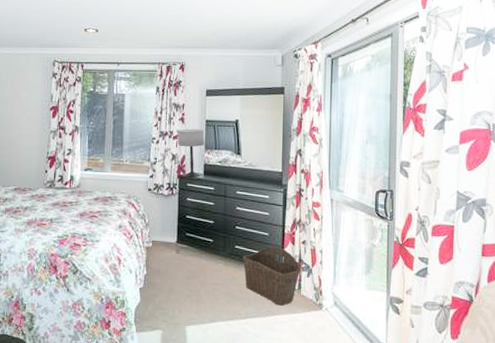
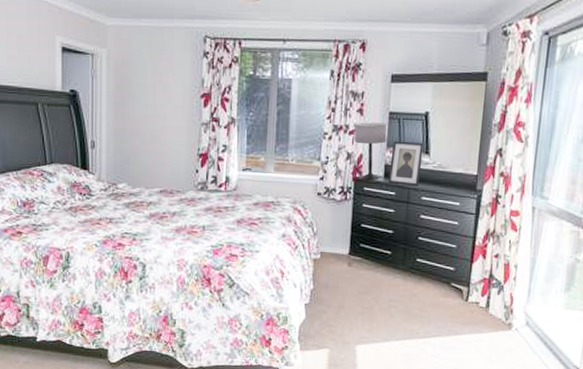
picture frame: none [207,144,236,182] -> present [387,141,424,186]
wicker basket: present [242,246,301,306] -> none [424,259,491,325]

